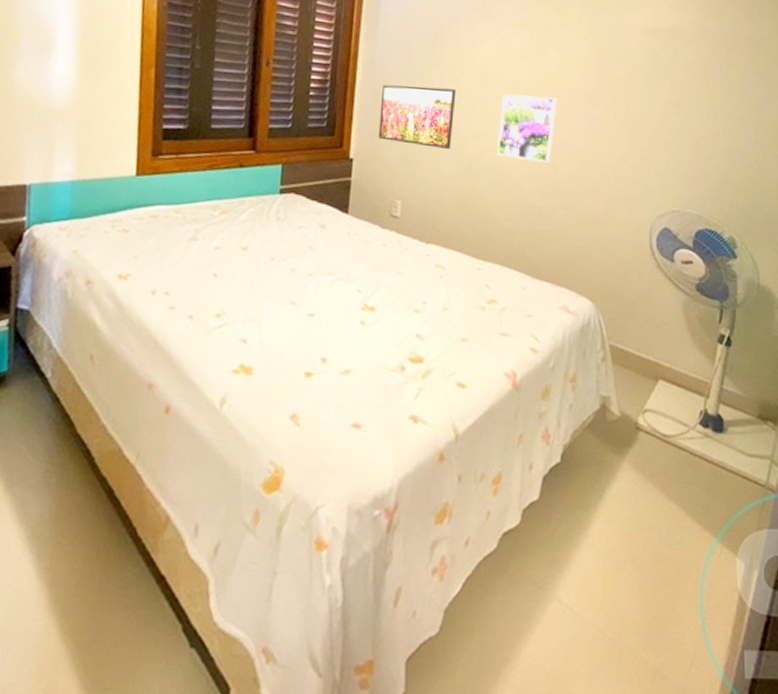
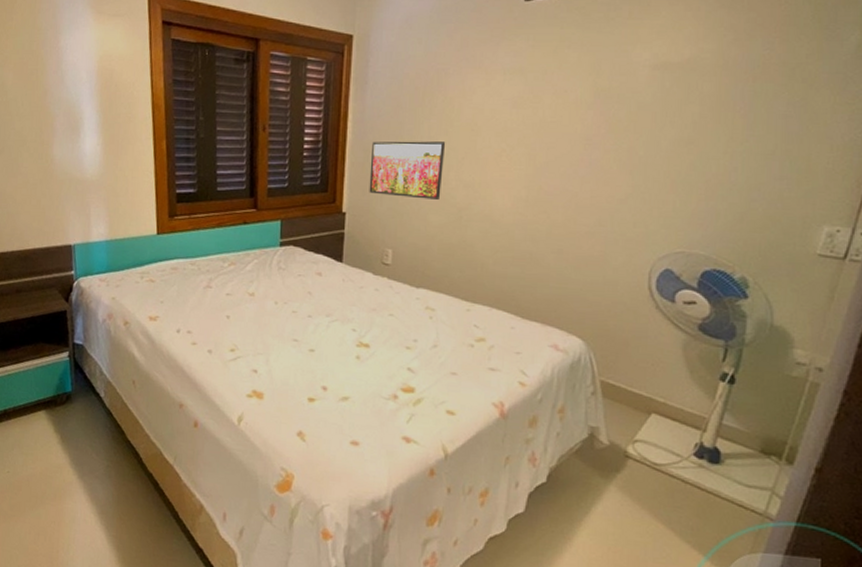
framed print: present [496,94,557,163] -> none [486,143,552,209]

